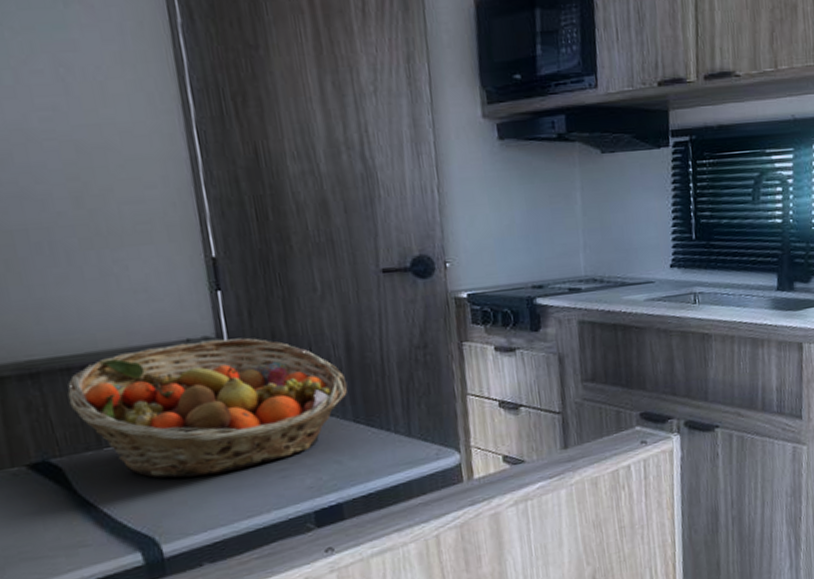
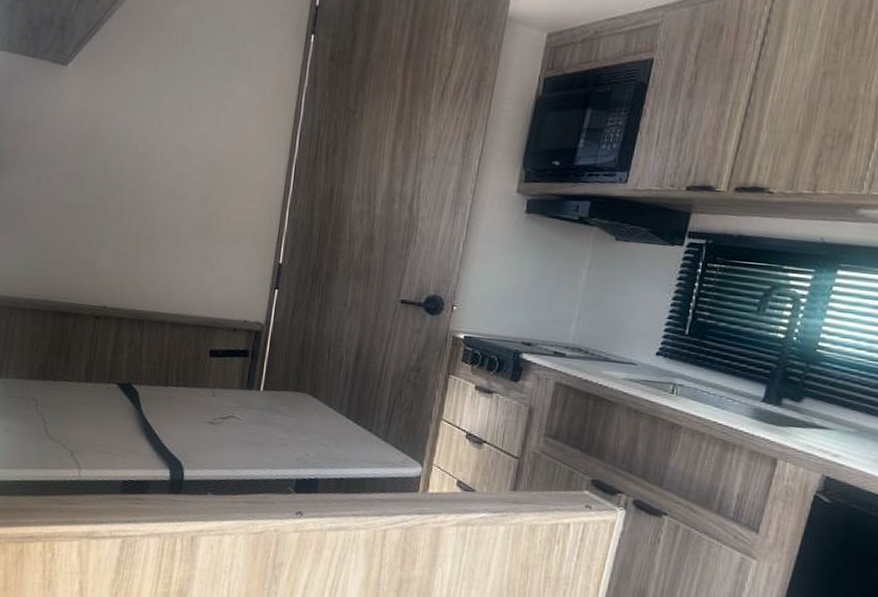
fruit basket: present [67,337,348,479] -> none [156,320,349,430]

